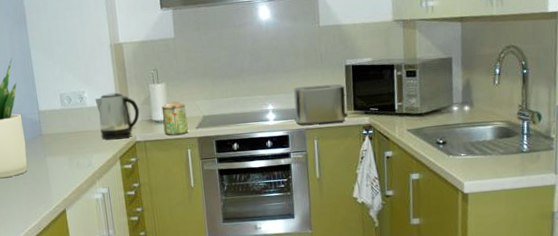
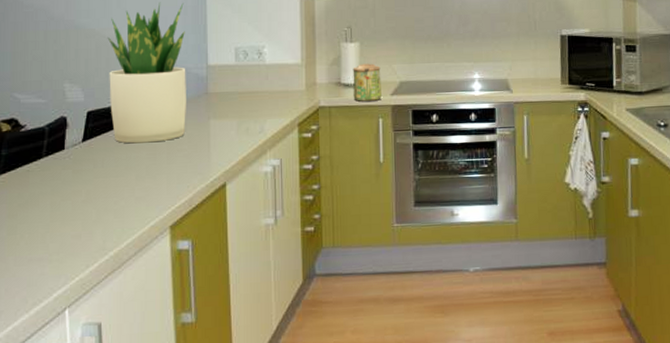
kettle: present [95,92,140,140] -> none [276,49,327,104]
toaster: present [293,84,348,125] -> none [502,54,562,98]

